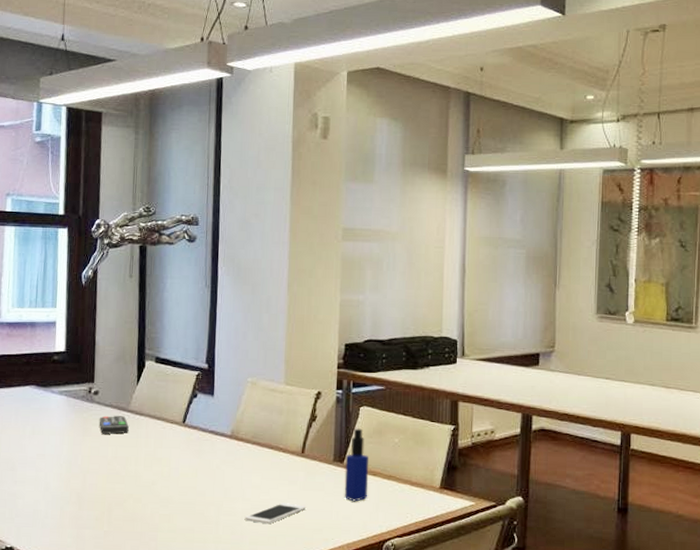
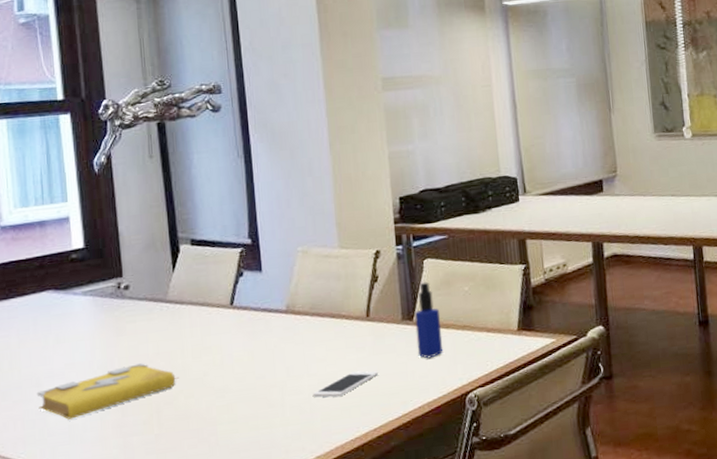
spell book: none [10,464,131,505] -> present [36,363,180,420]
remote control: present [99,415,129,434] -> none [133,308,170,331]

